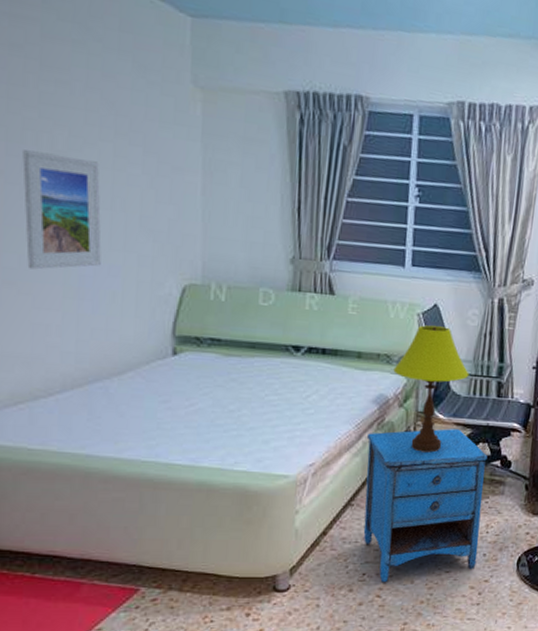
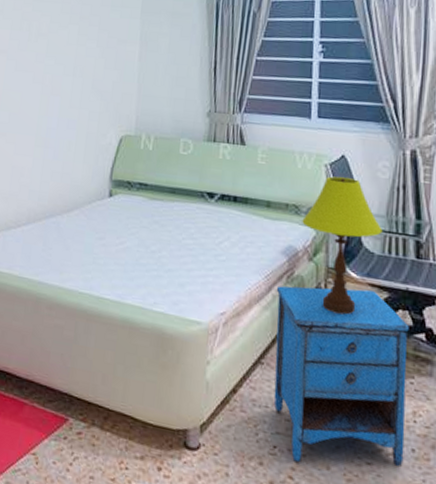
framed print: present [22,150,102,270] -> none [14,35,68,124]

